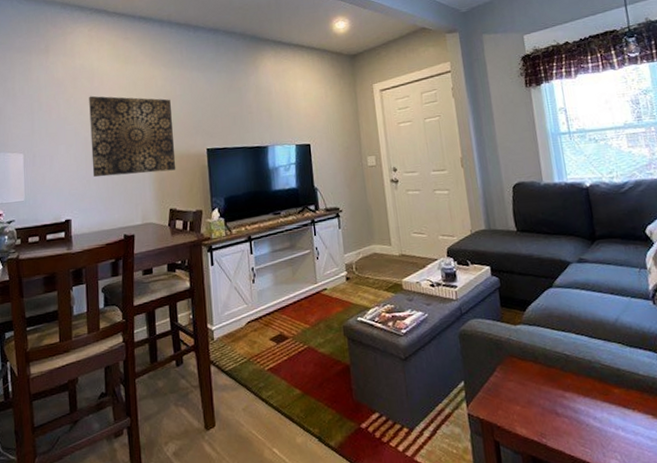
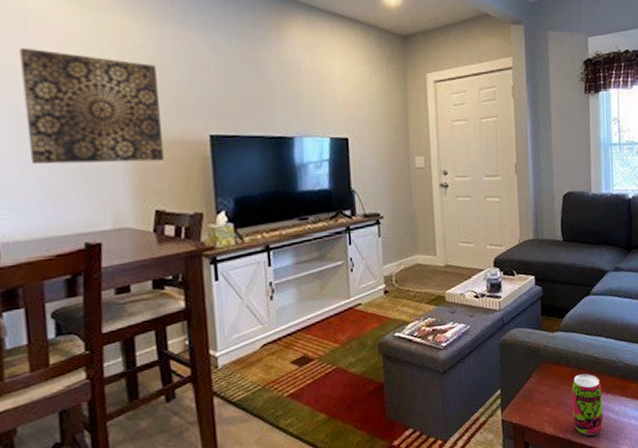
beverage can: none [542,372,584,443] -> present [572,373,603,436]

